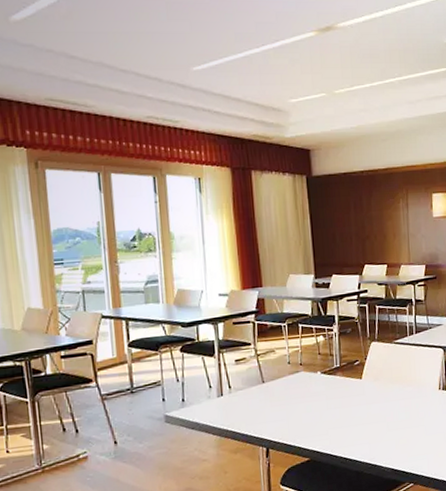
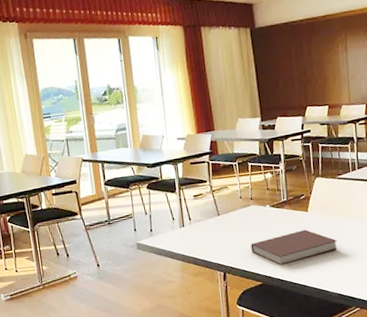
notebook: none [298,398,392,439] -> present [250,229,338,265]

